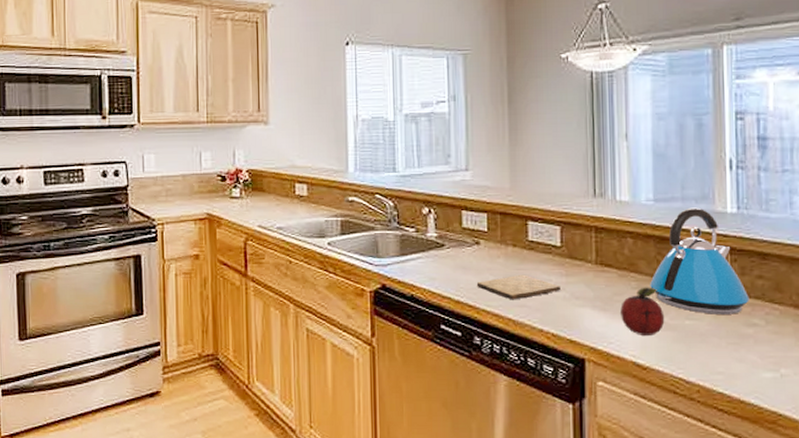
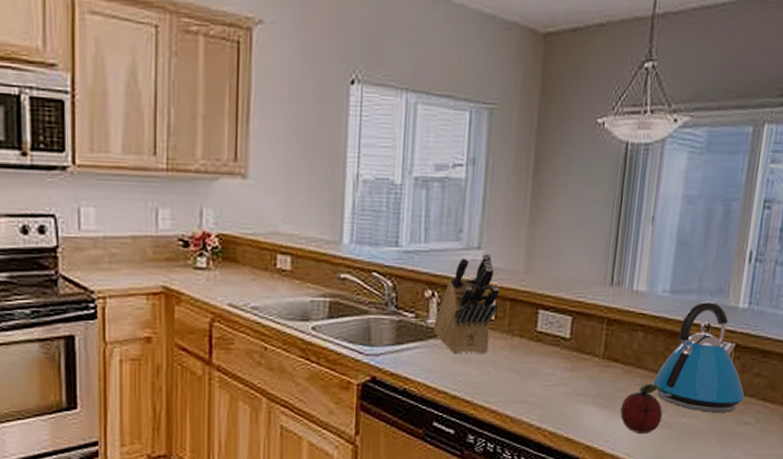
knife block: none [433,174,490,263] -> present [433,253,500,354]
cutting board: present [476,274,562,300] -> none [476,368,565,396]

